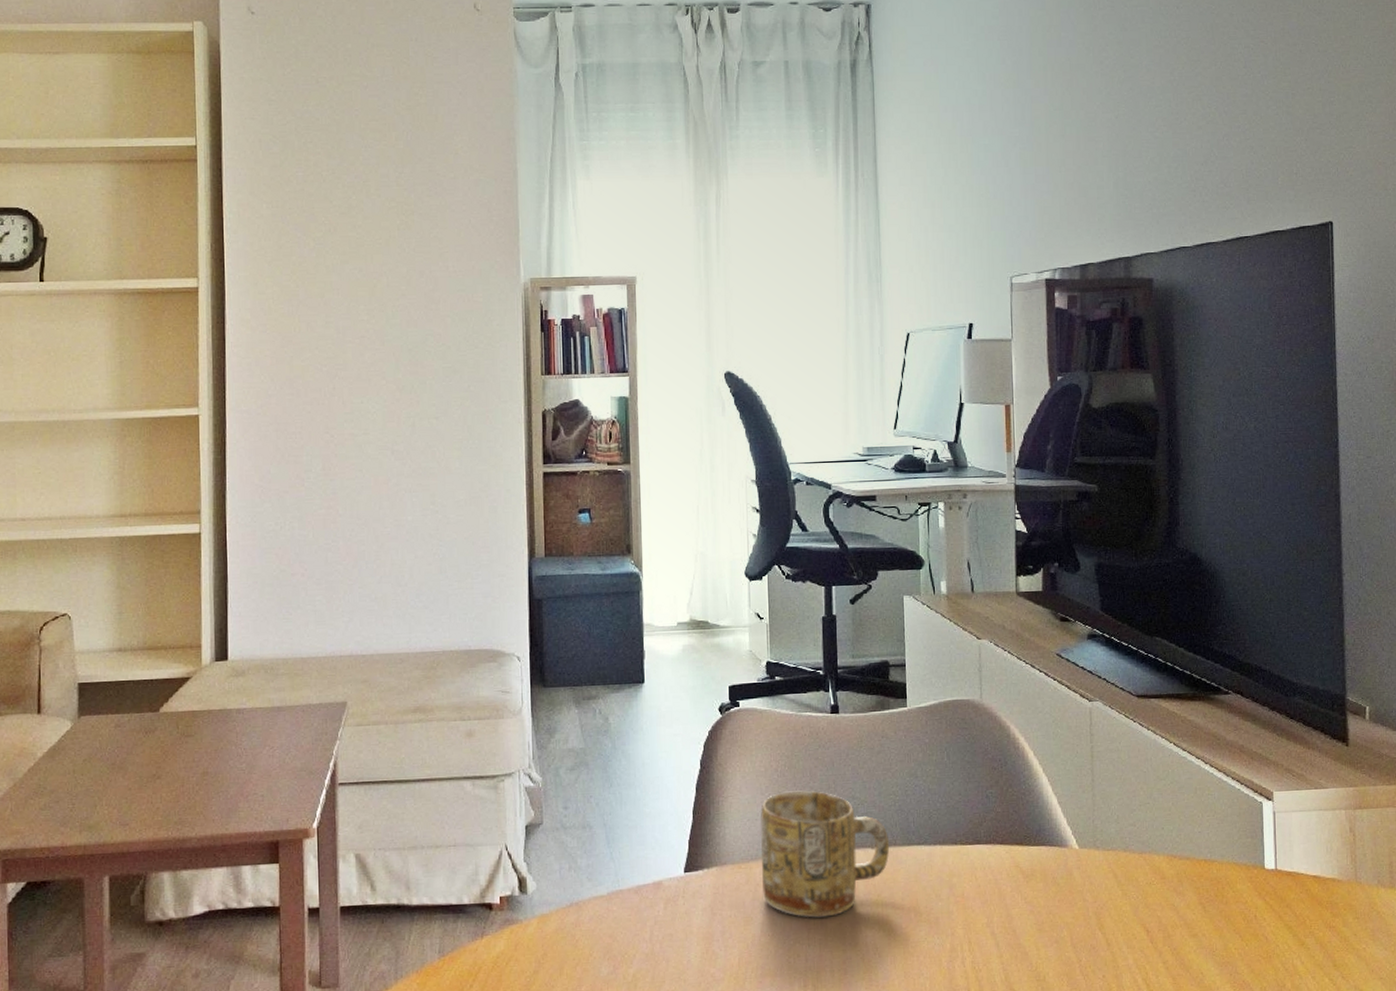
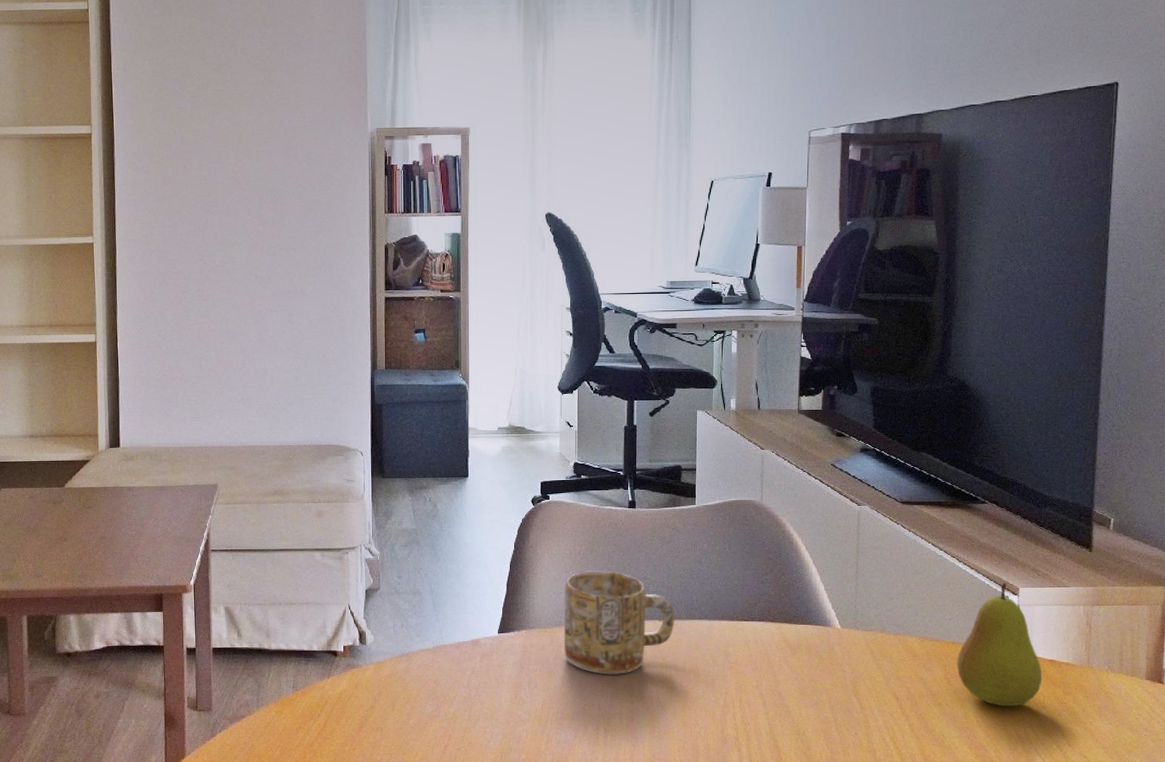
fruit: none [1211,786,1307,935] -> present [956,583,1043,707]

